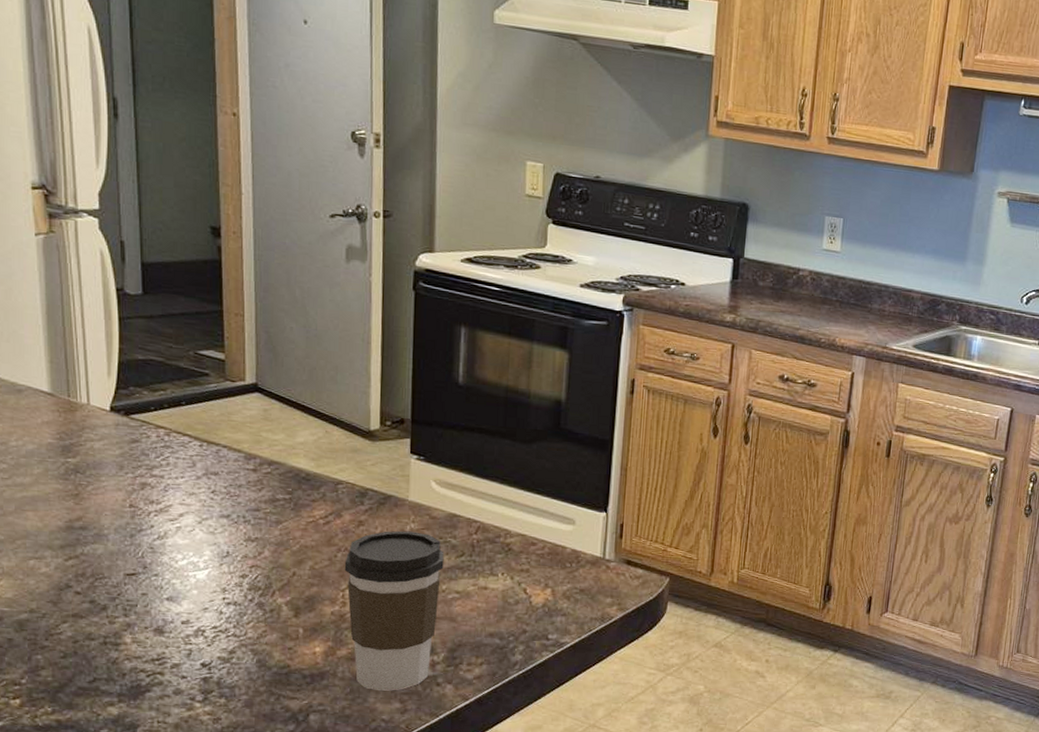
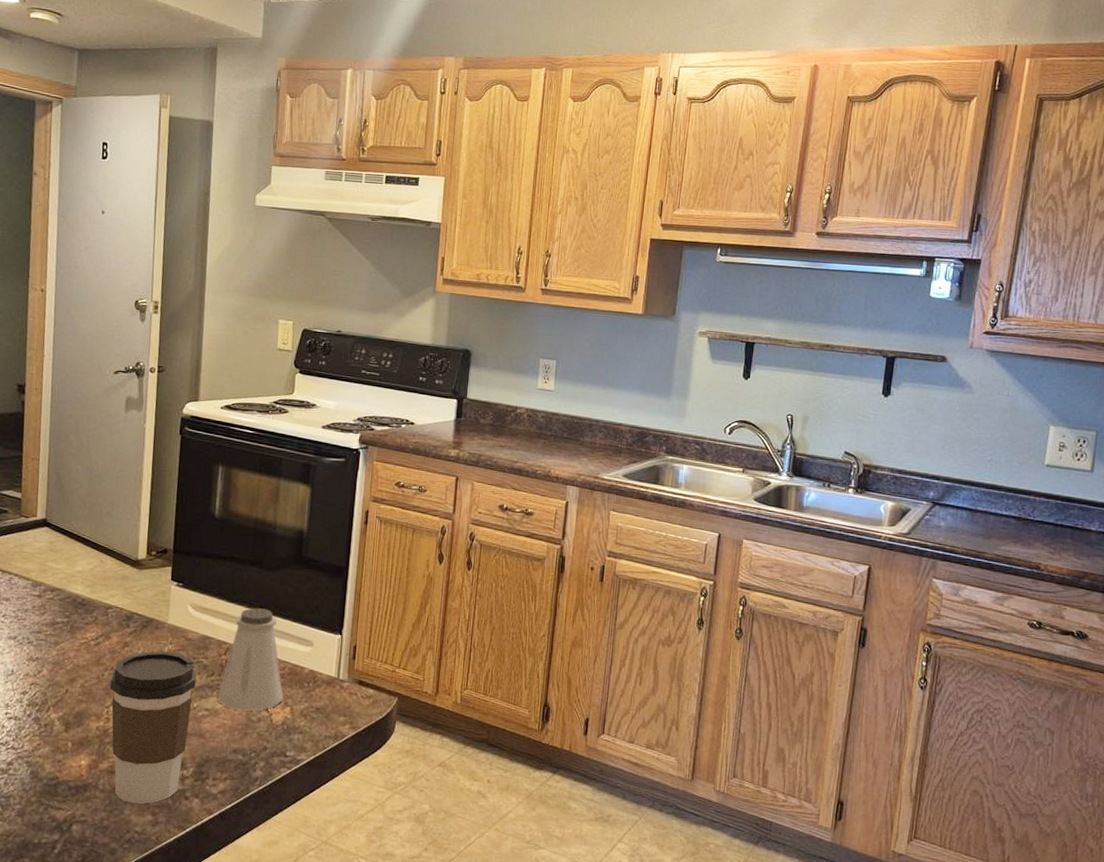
saltshaker: none [470,483,543,593] -> present [218,608,283,711]

